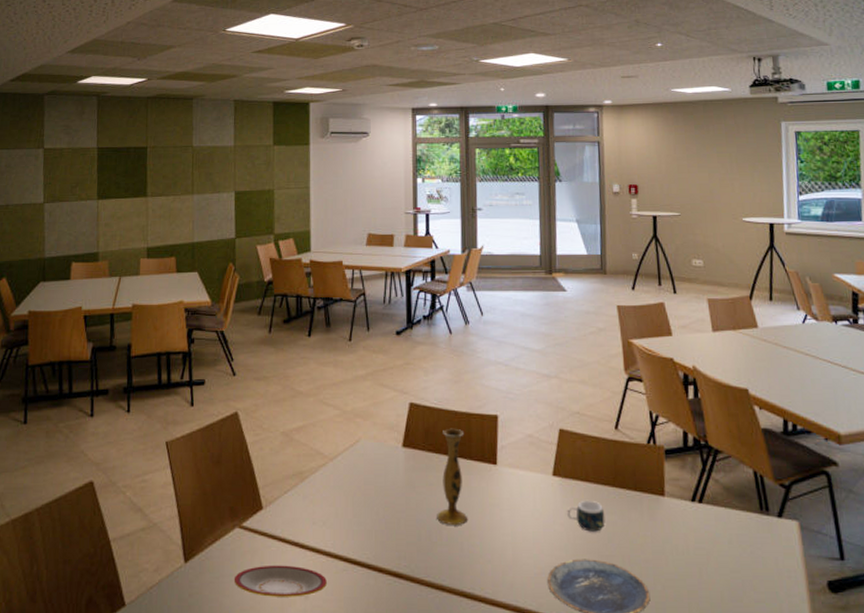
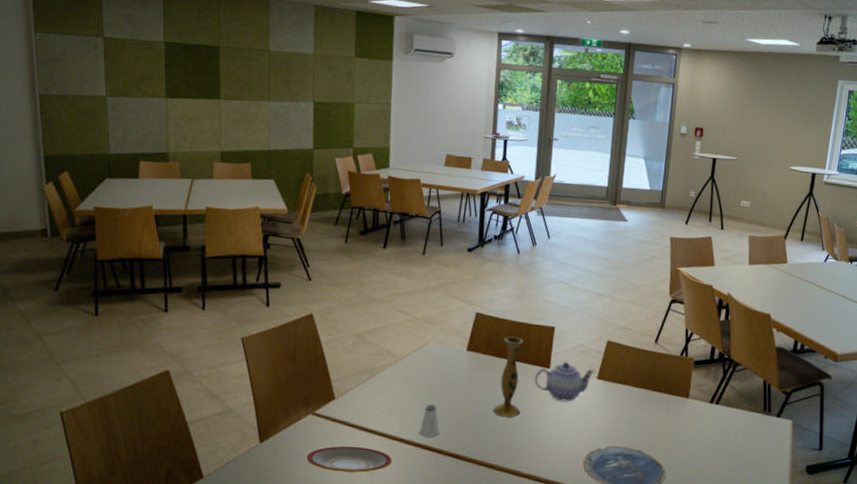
saltshaker: none [356,512,379,553] -> present [420,404,440,438]
teapot: none [480,455,549,505] -> present [534,361,595,402]
mug: present [567,500,605,532] -> none [606,399,638,425]

